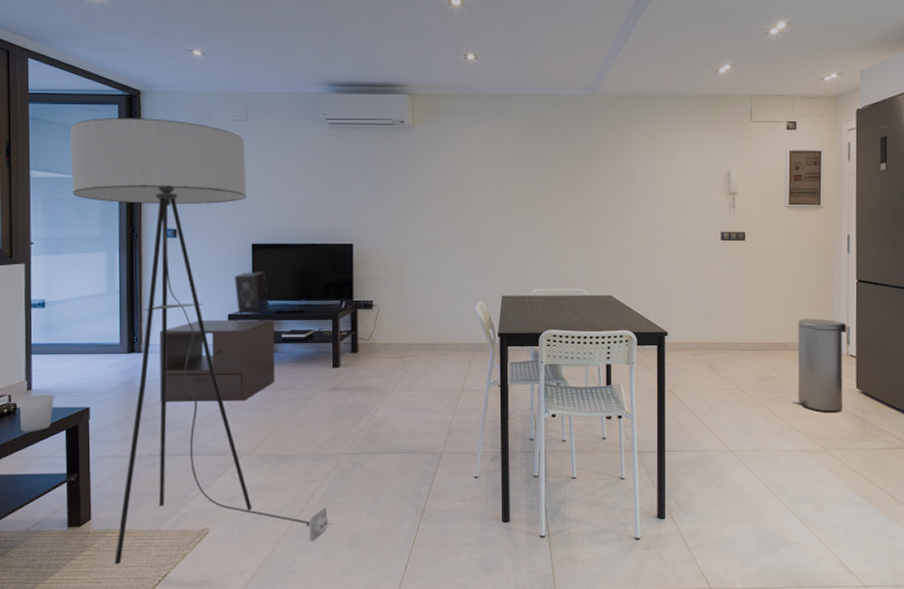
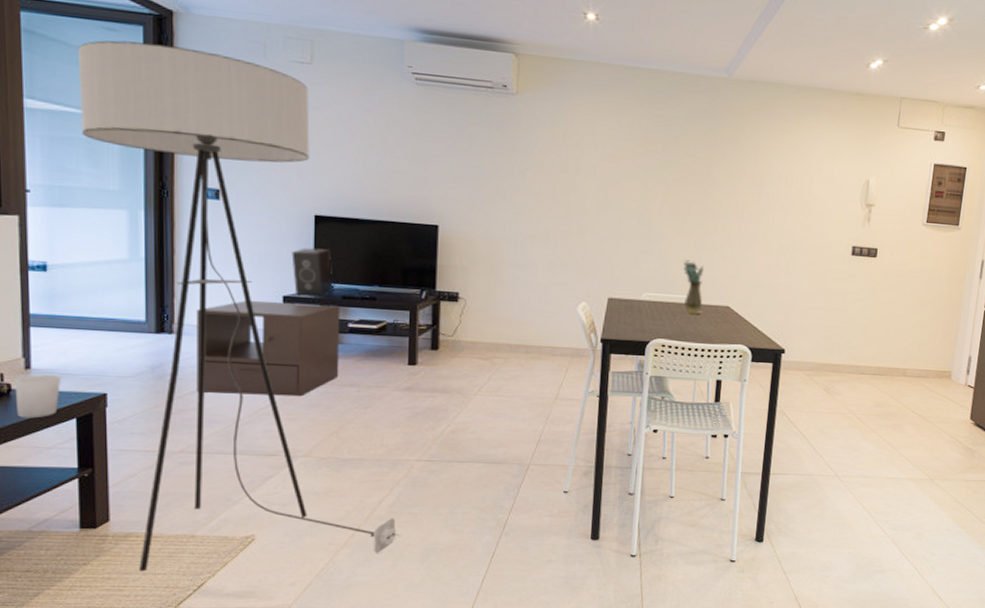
vase: none [567,256,587,306] -> present [683,260,704,315]
pedal bin: present [792,318,847,413] -> none [905,345,969,443]

